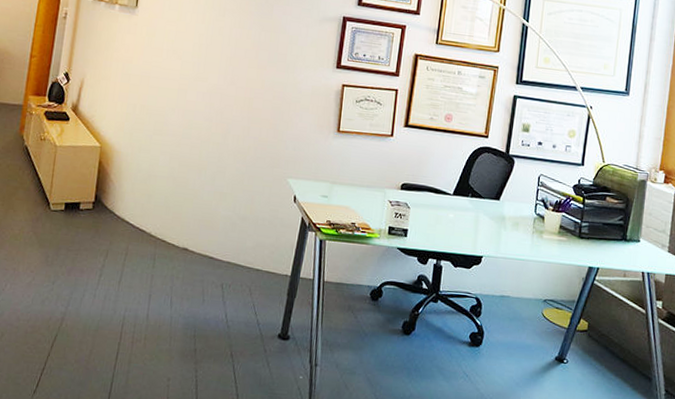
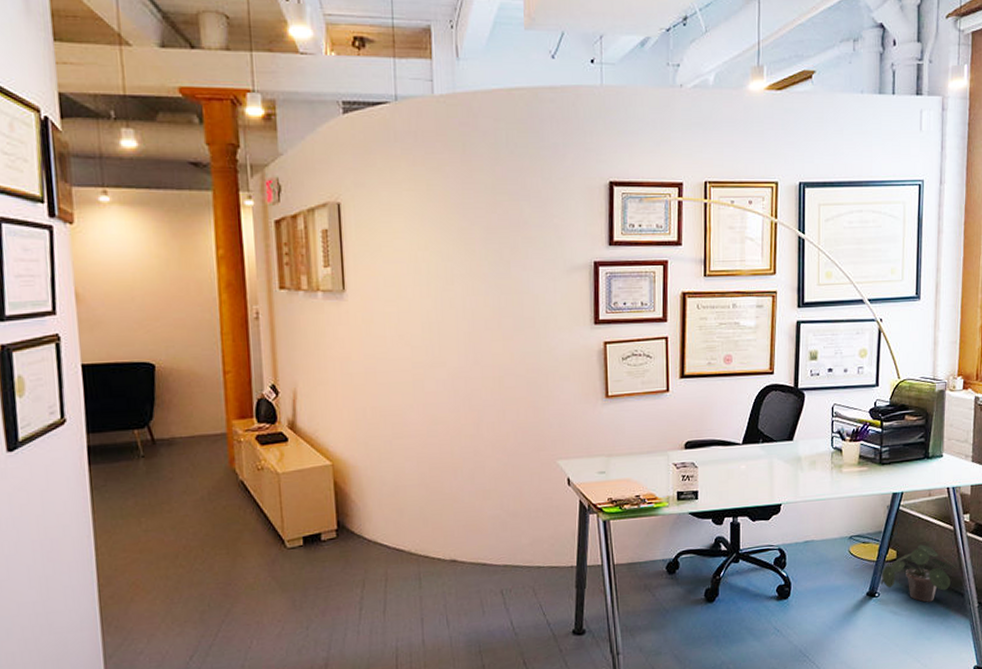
potted plant: none [570,321,649,379] -> present [881,544,960,603]

